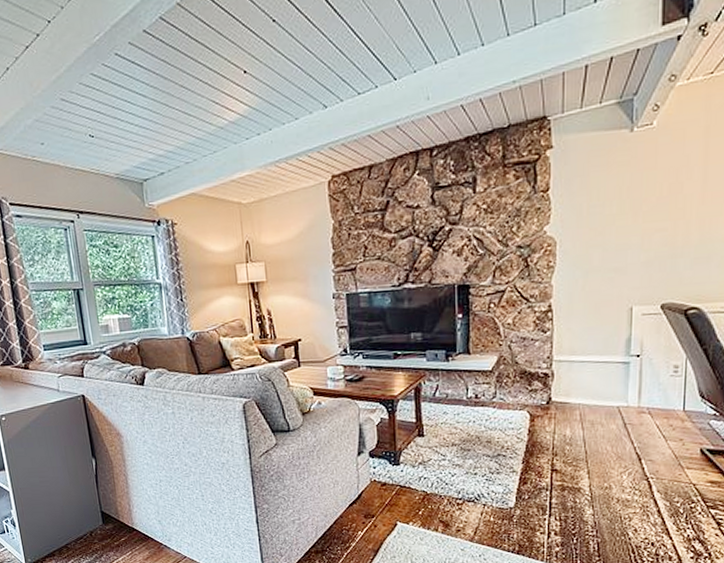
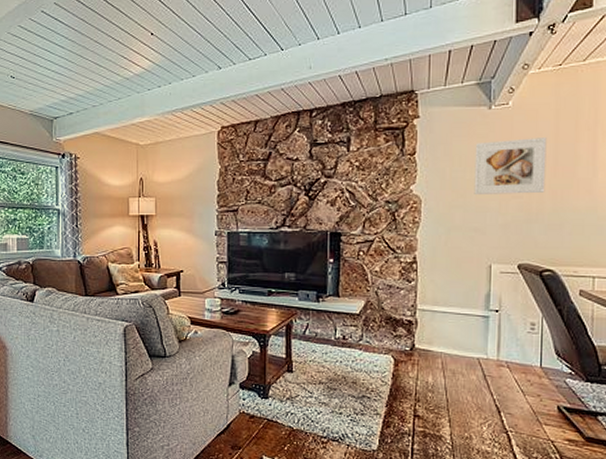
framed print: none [614,160,695,231] -> present [474,138,547,194]

